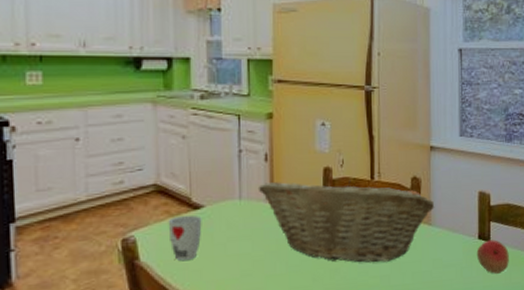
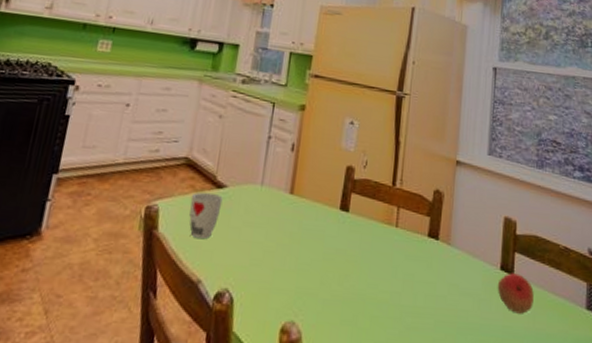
fruit basket: present [258,180,435,263] -> none [280,172,456,278]

